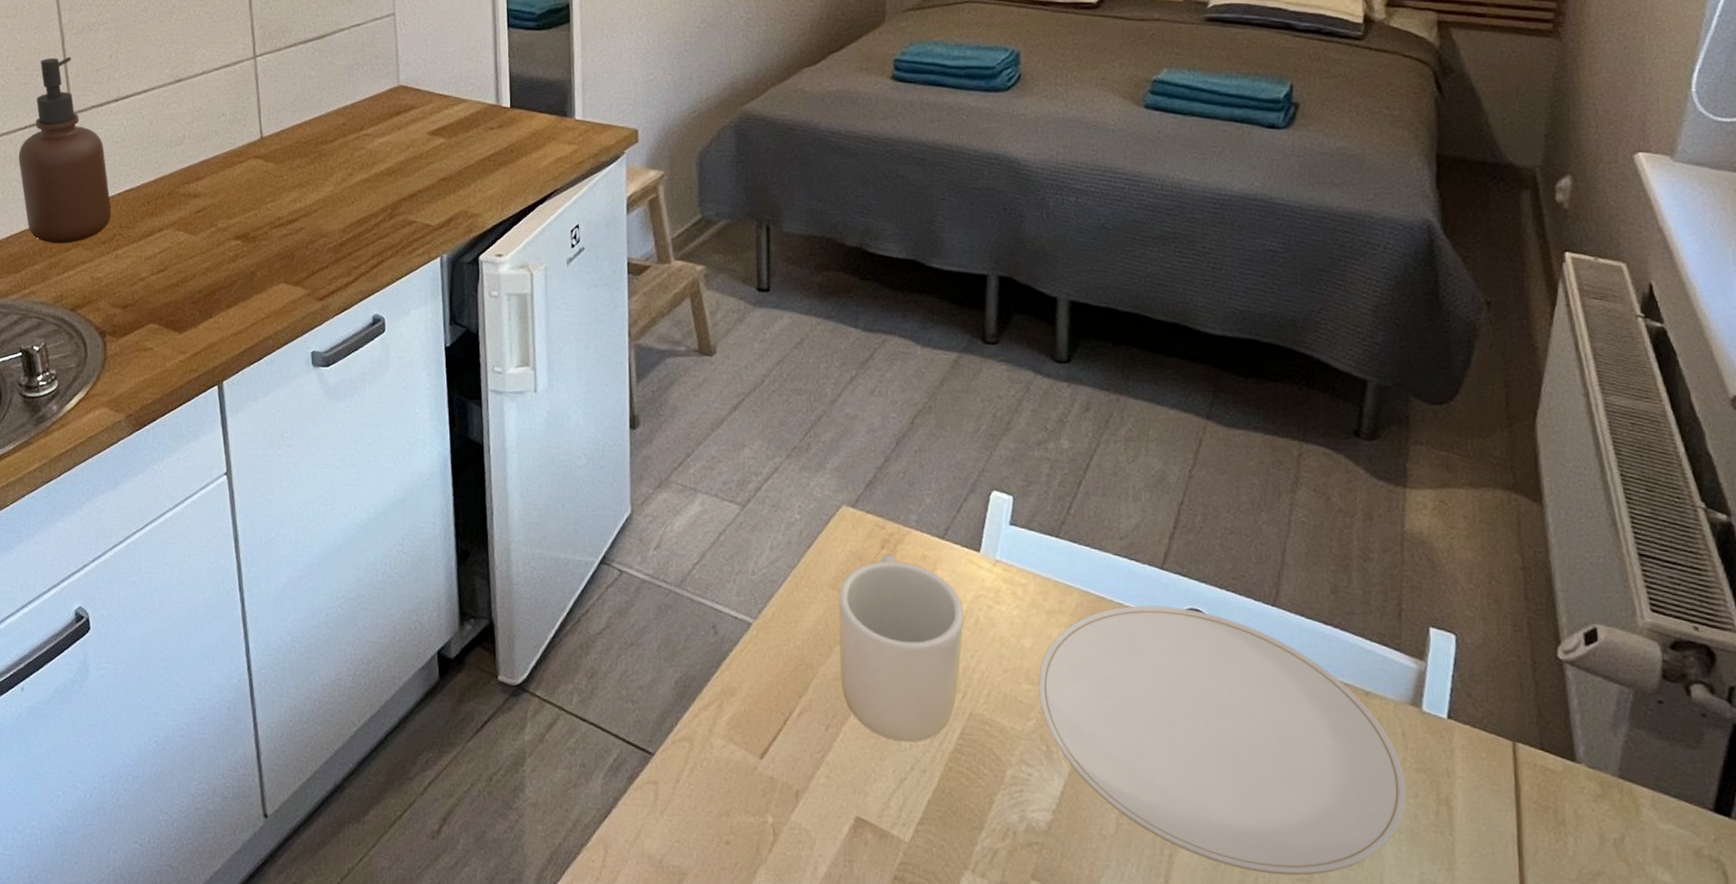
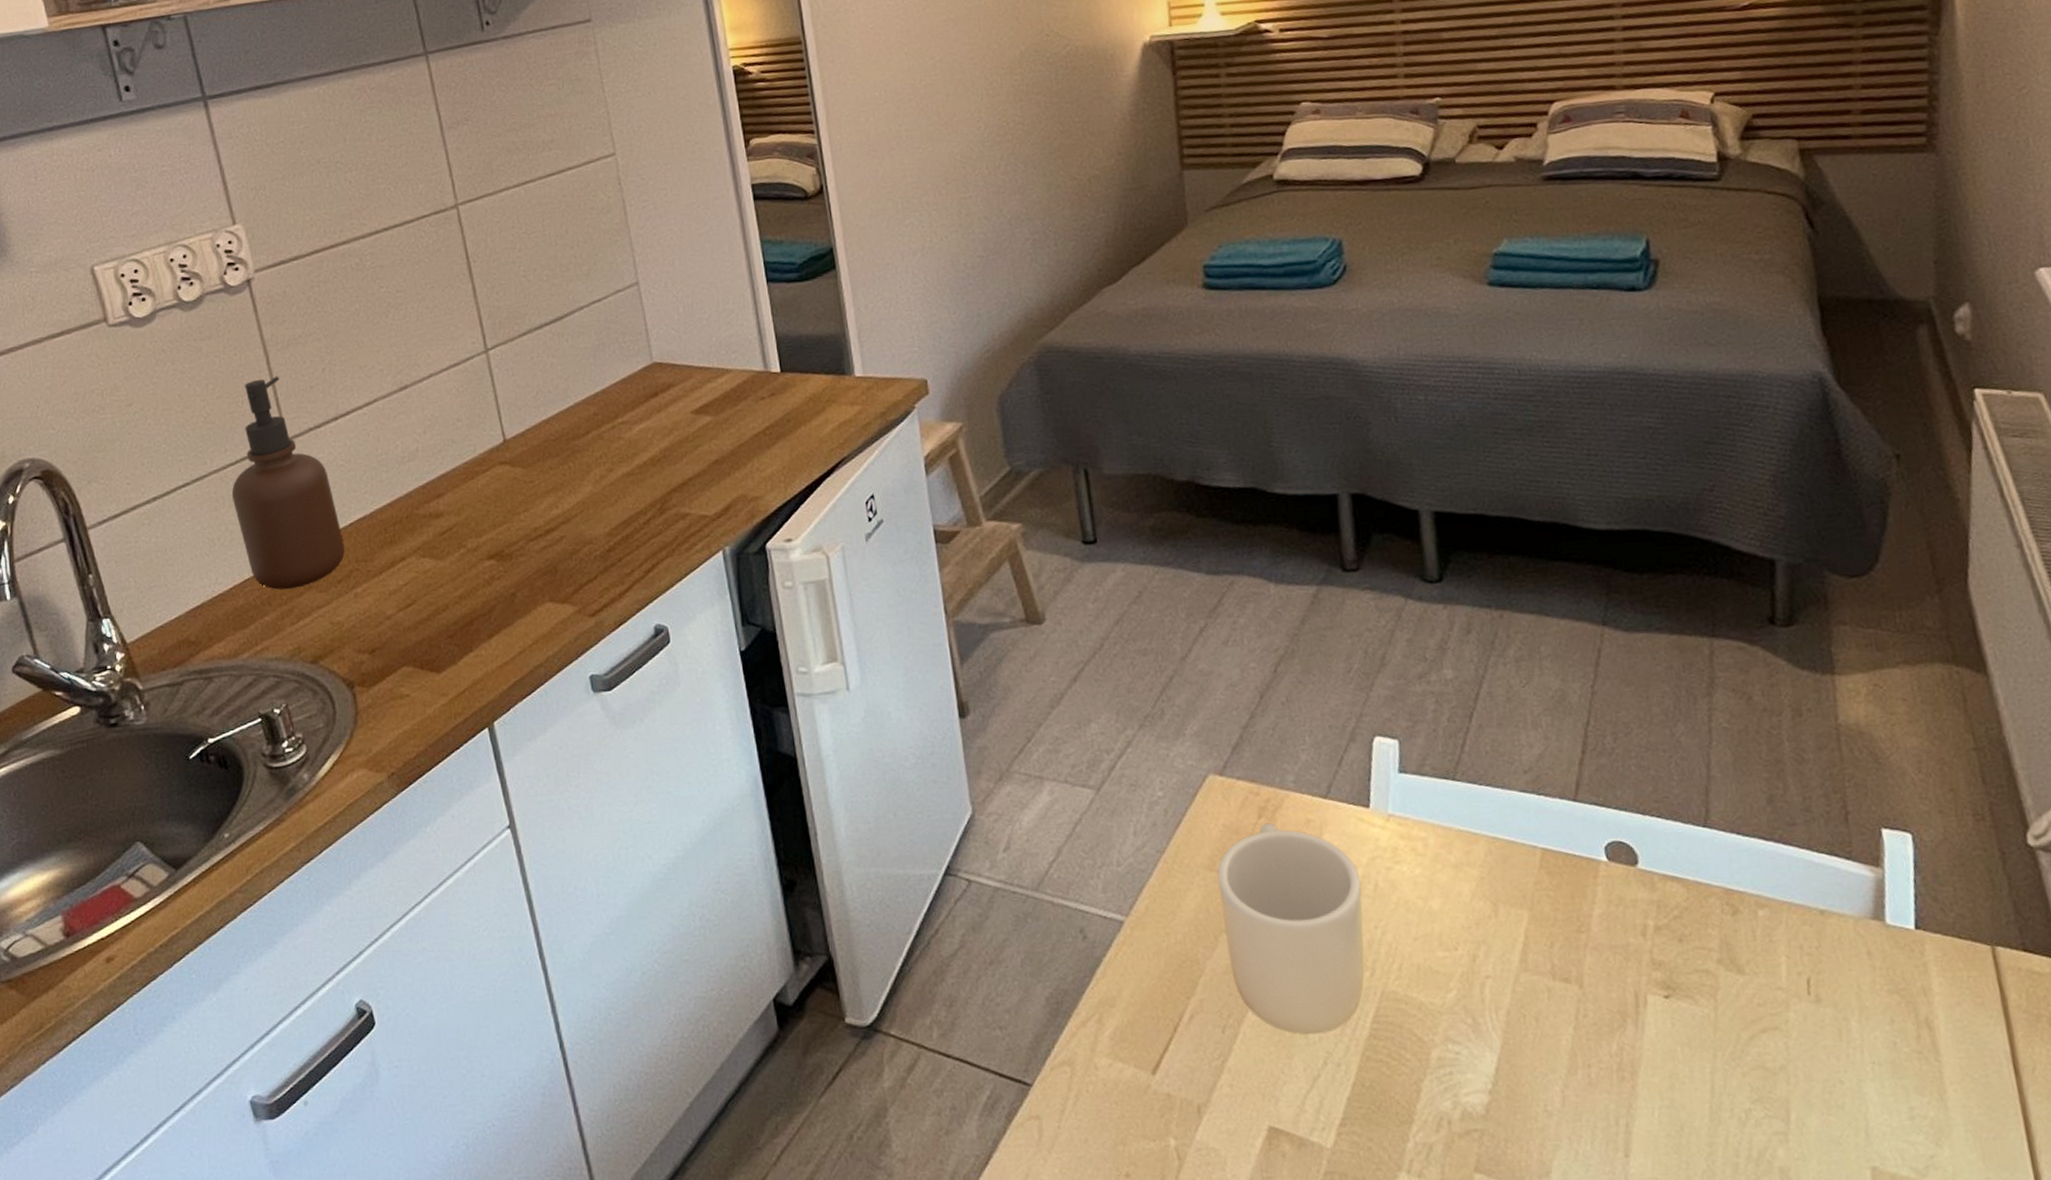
plate: present [1038,605,1407,876] -> none [1453,842,1883,1131]

